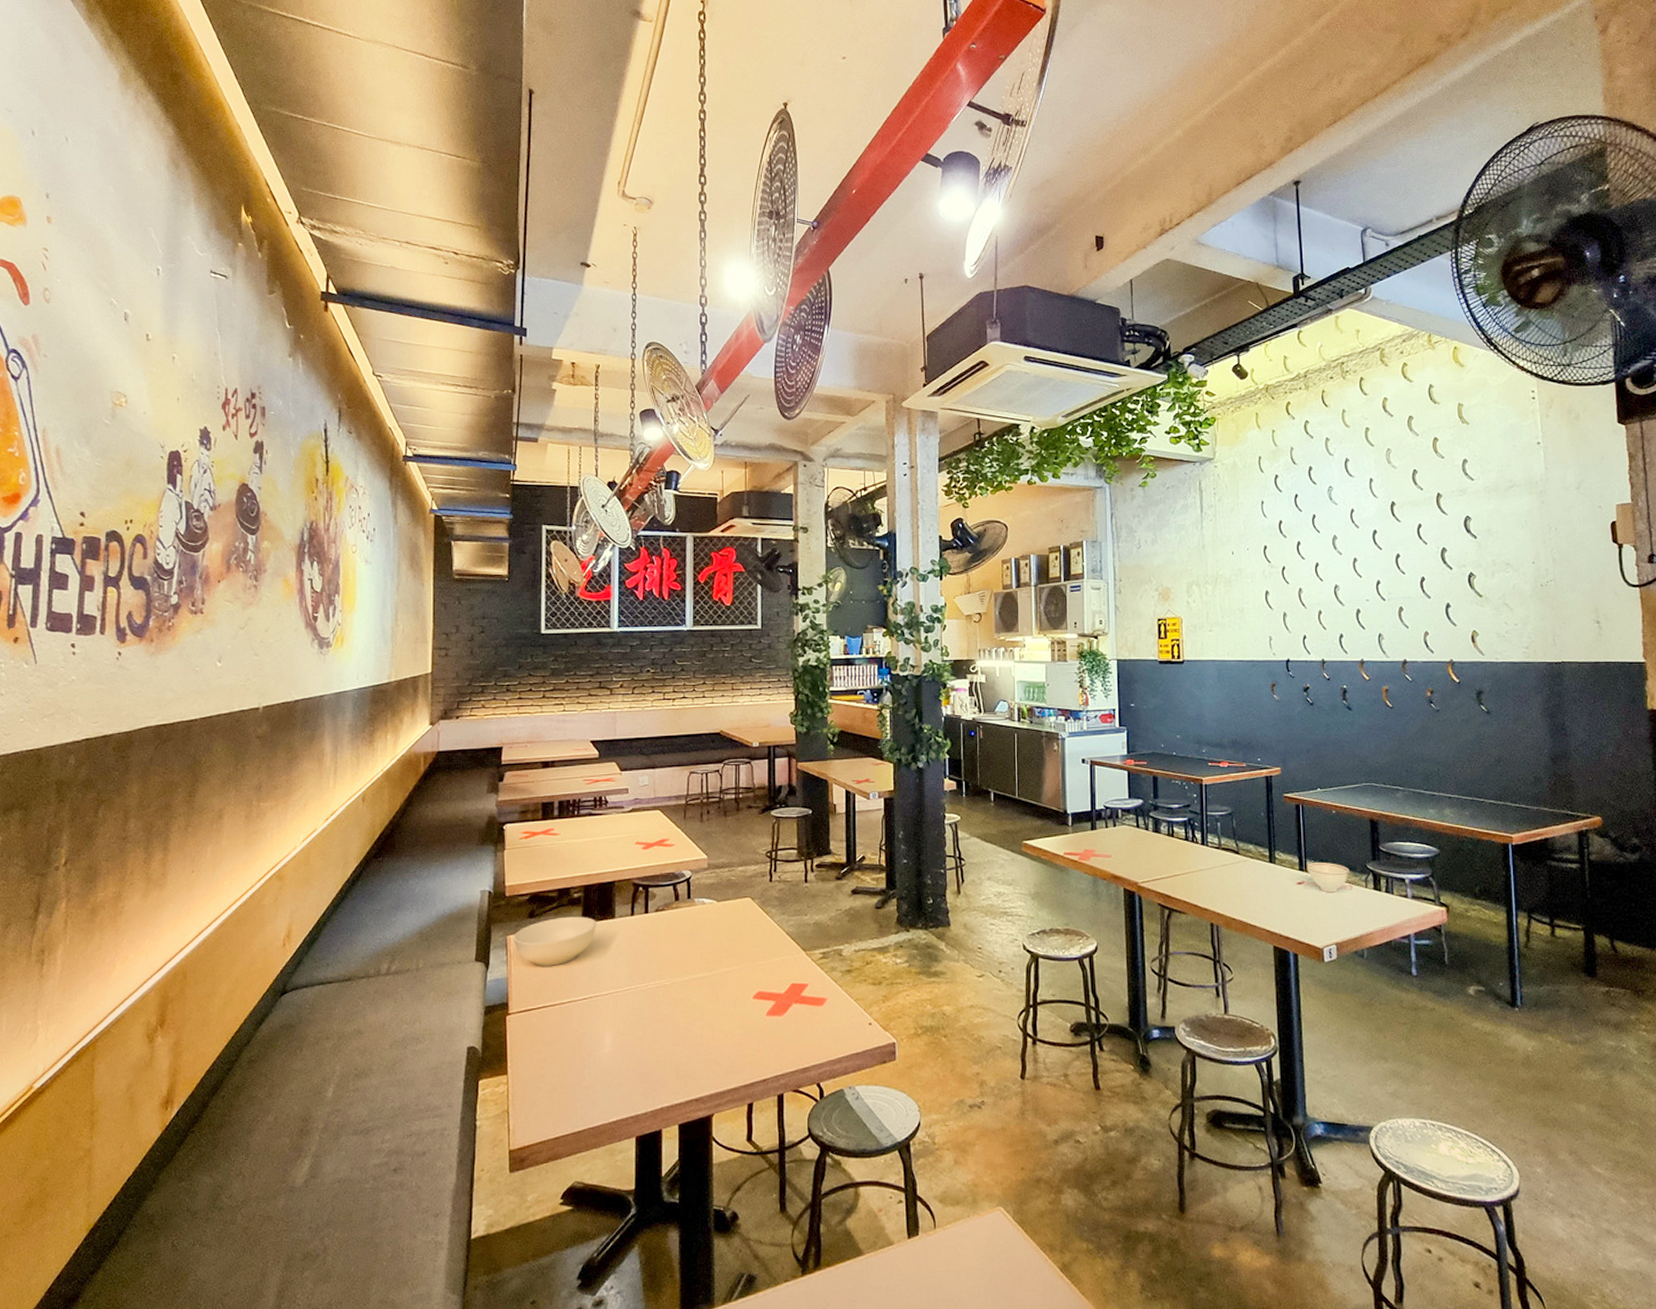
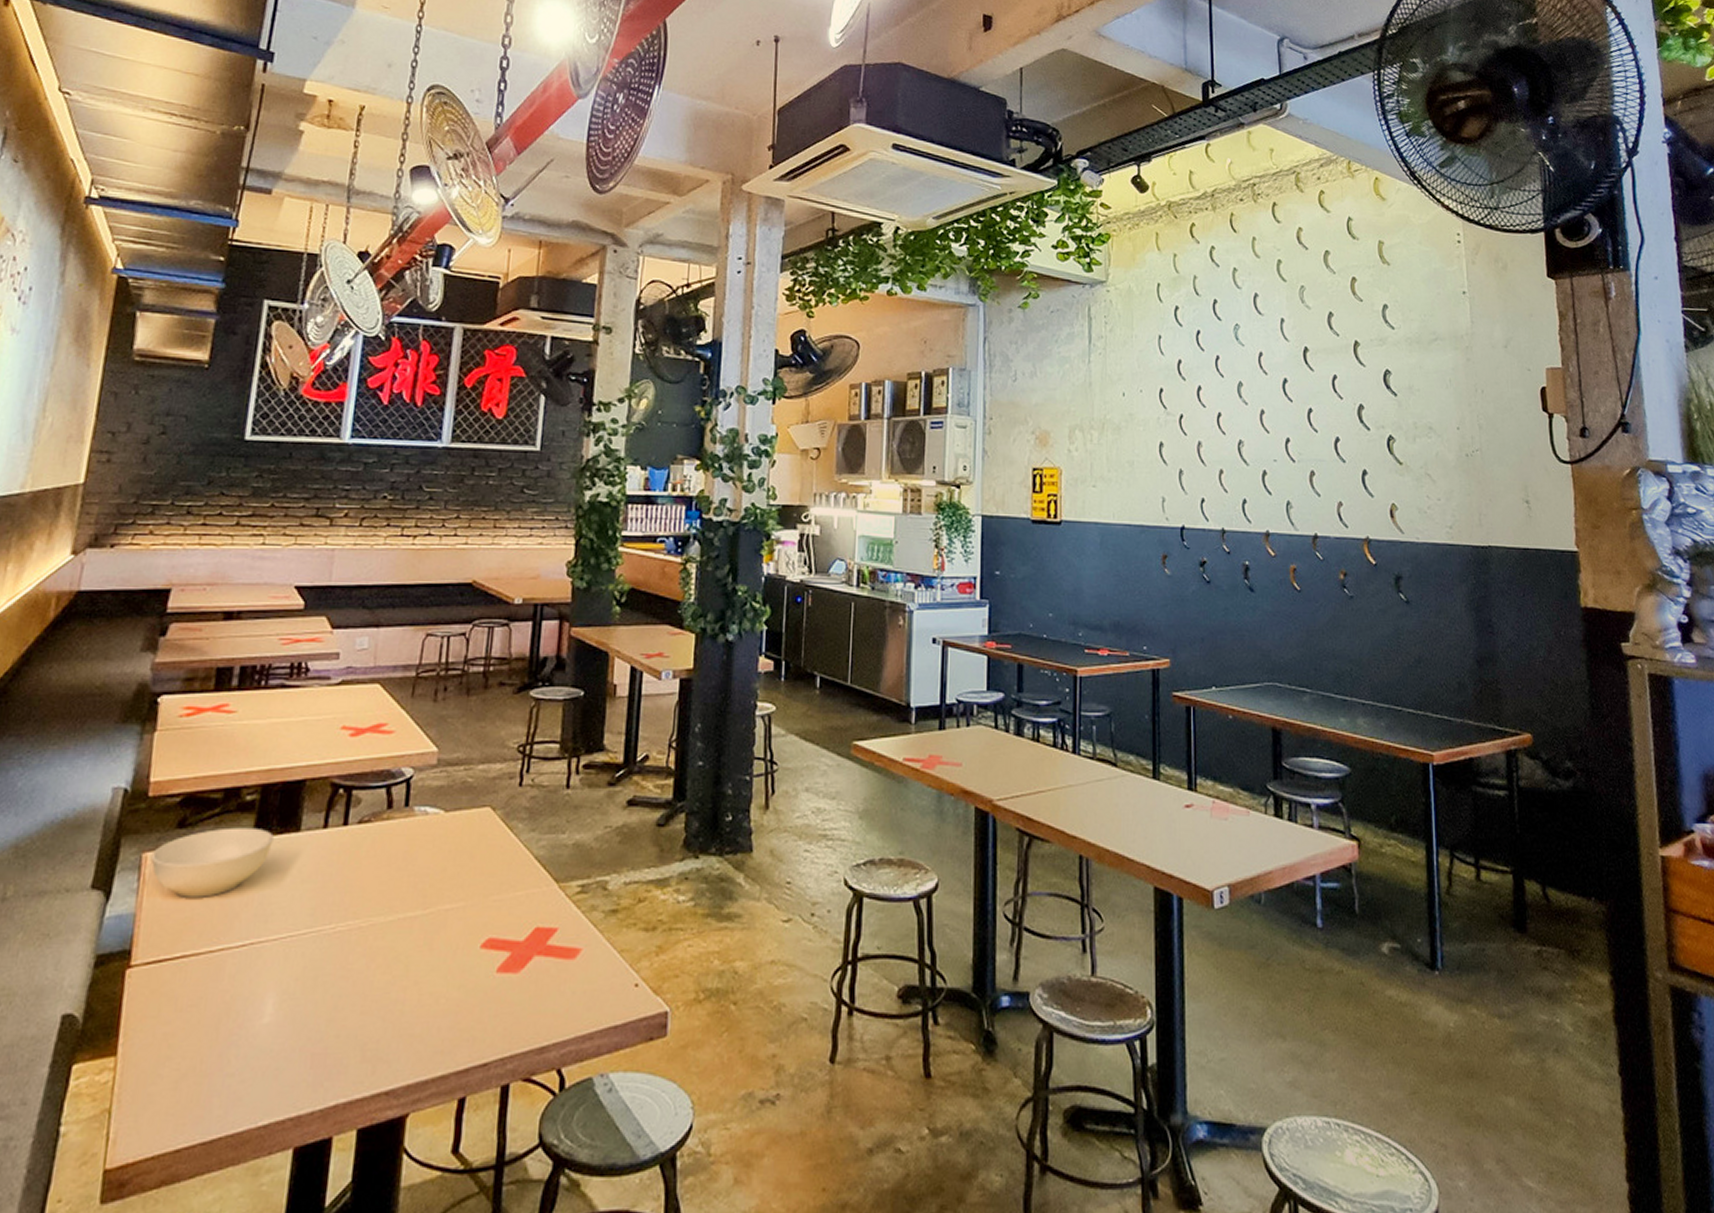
bowl: present [1306,863,1349,893] -> none [1196,781,1247,819]

